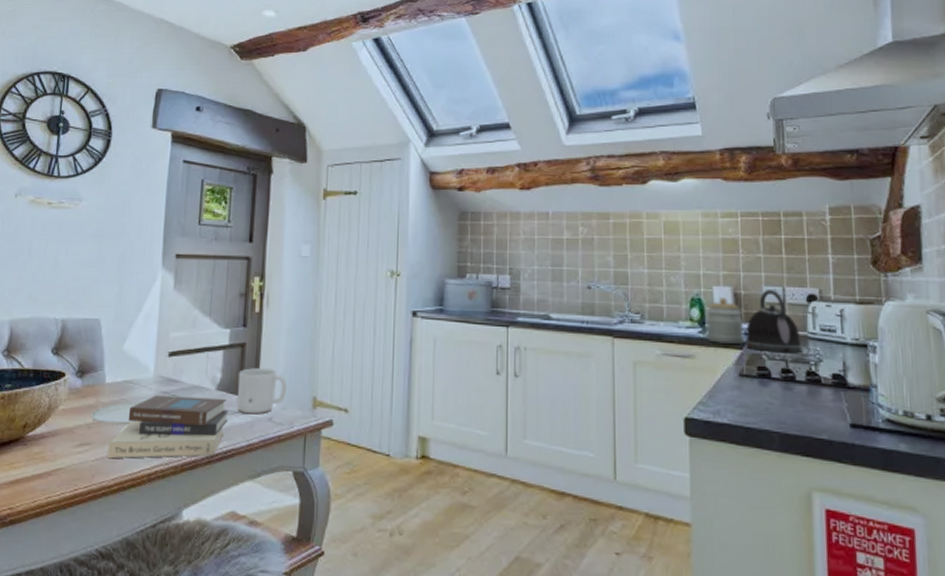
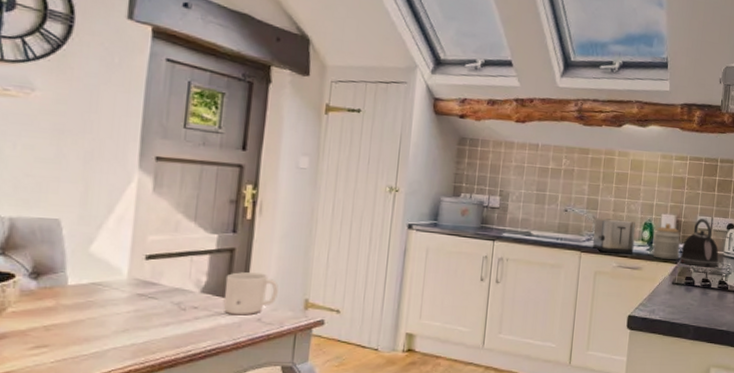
plate: present [91,401,142,425] -> none [49,304,113,327]
books: present [107,395,229,459] -> none [70,297,214,360]
toaster: none [626,293,681,339] -> present [592,217,636,254]

